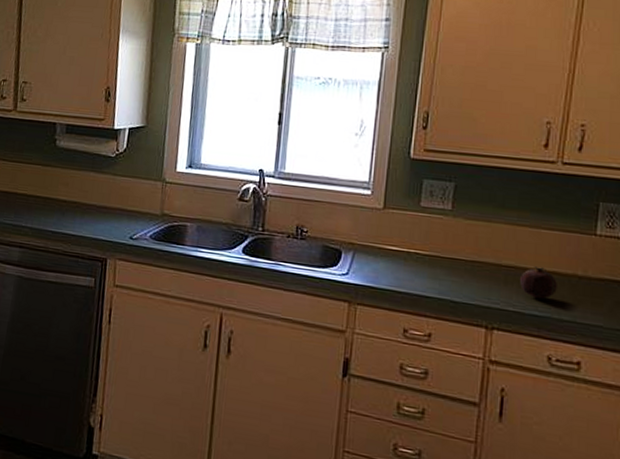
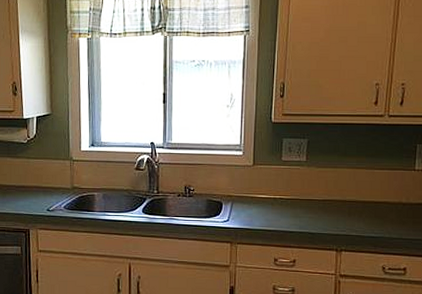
fruit: present [520,266,557,299] -> none [360,199,387,224]

